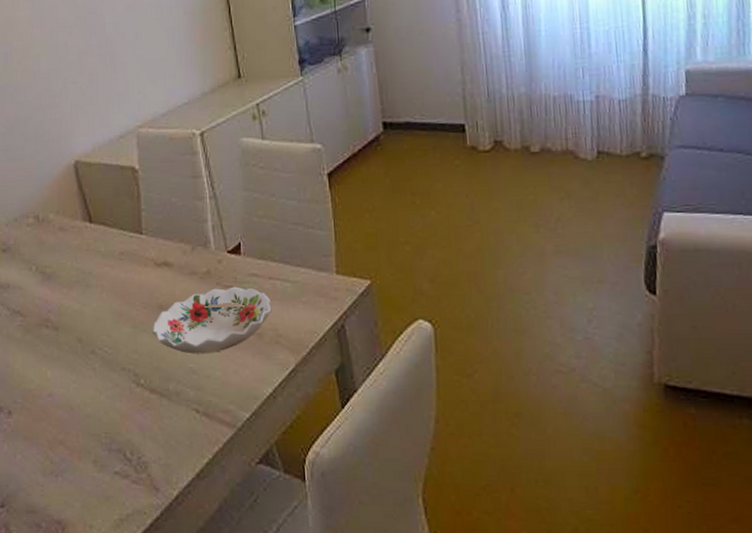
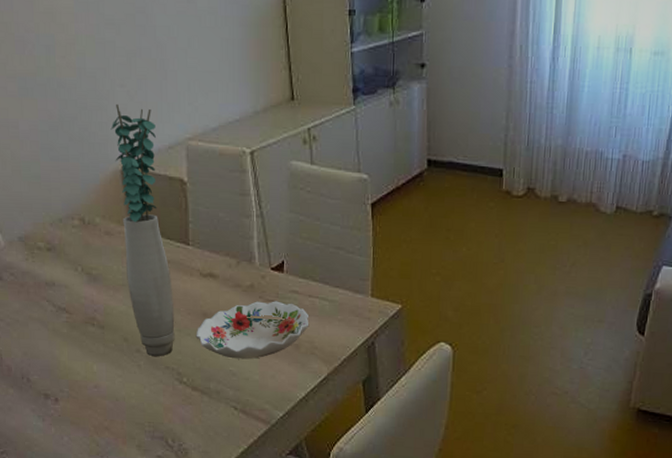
vase: none [64,101,131,357] -> present [110,105,175,356]

